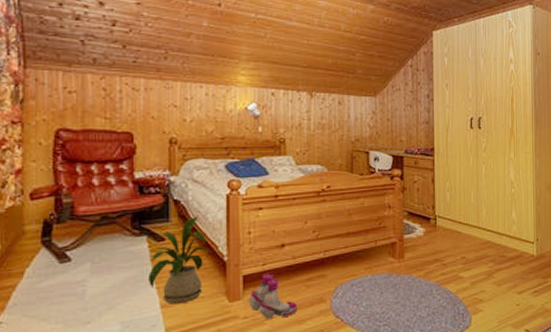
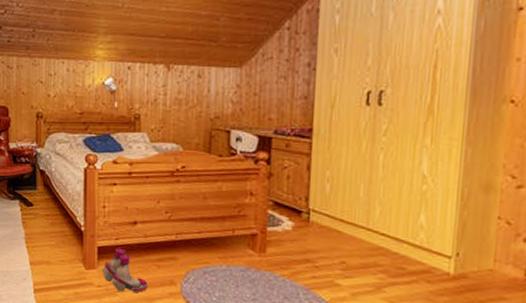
house plant: present [148,217,212,304] -> none [20,187,71,264]

